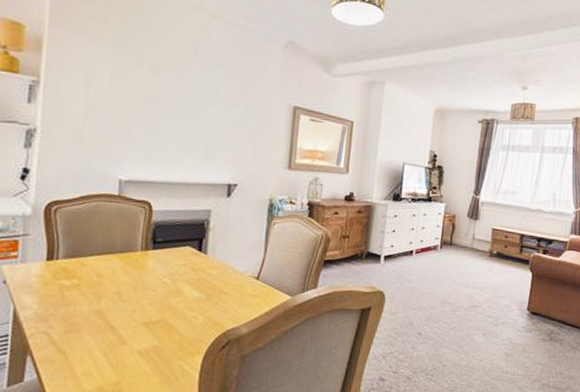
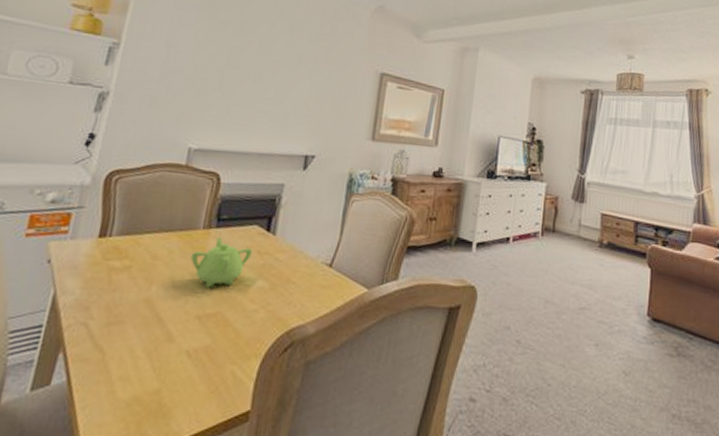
teapot: none [133,257,188,300] -> present [190,237,254,288]

